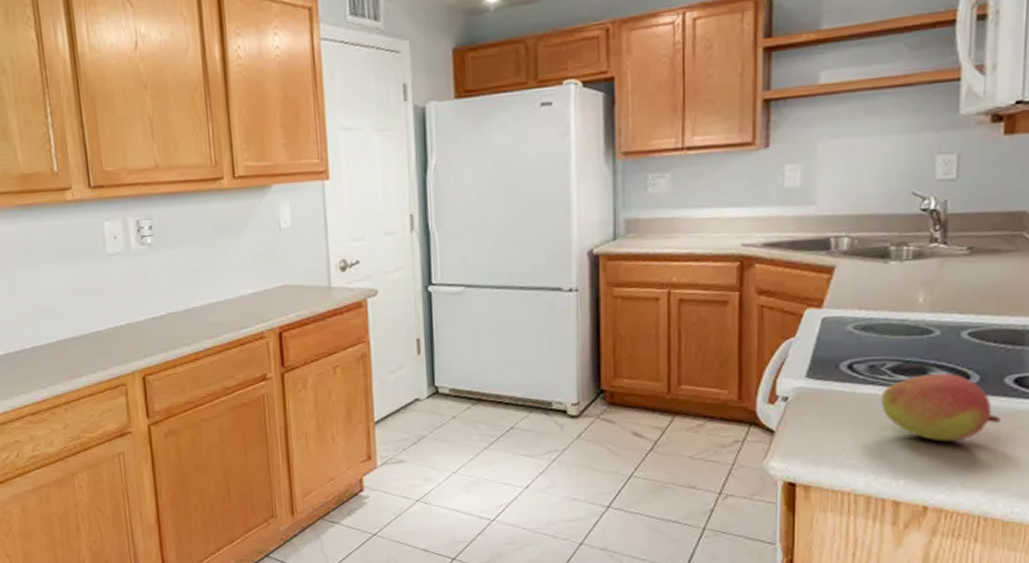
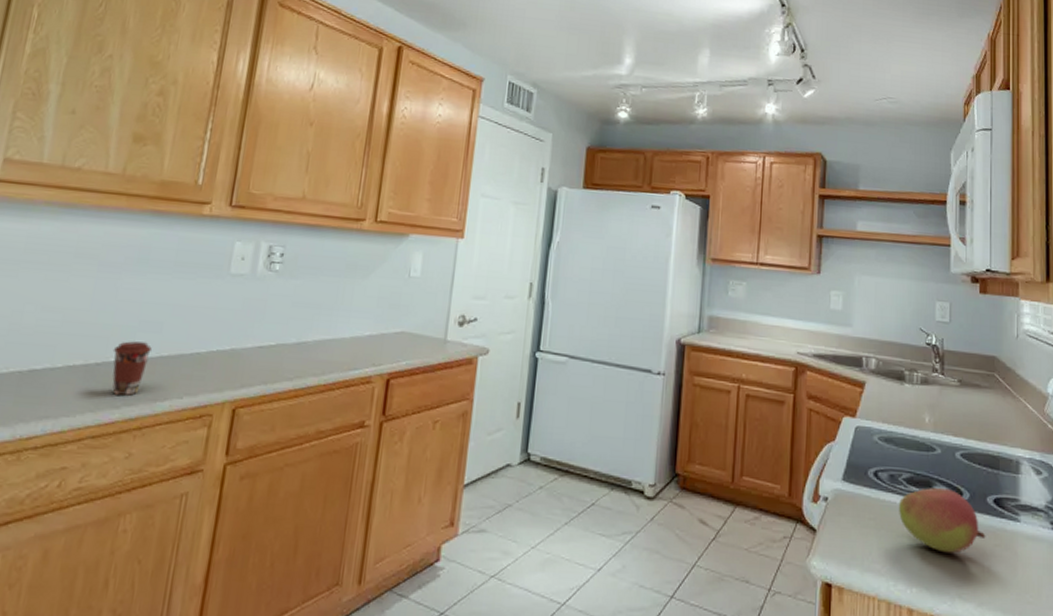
coffee cup: none [25,328,58,376] -> present [112,341,152,396]

